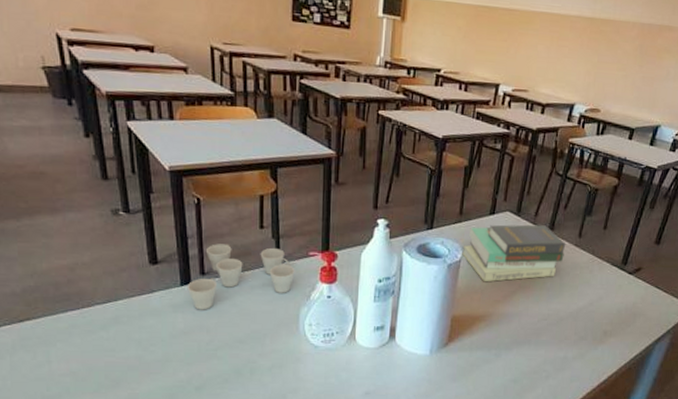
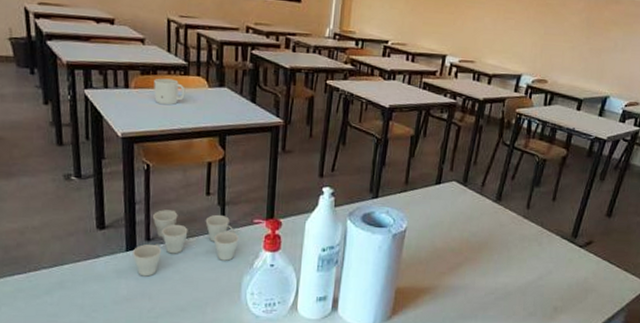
mug: none [200,109,233,138] -> present [153,78,186,106]
books: present [462,224,566,282] -> none [407,194,514,253]

